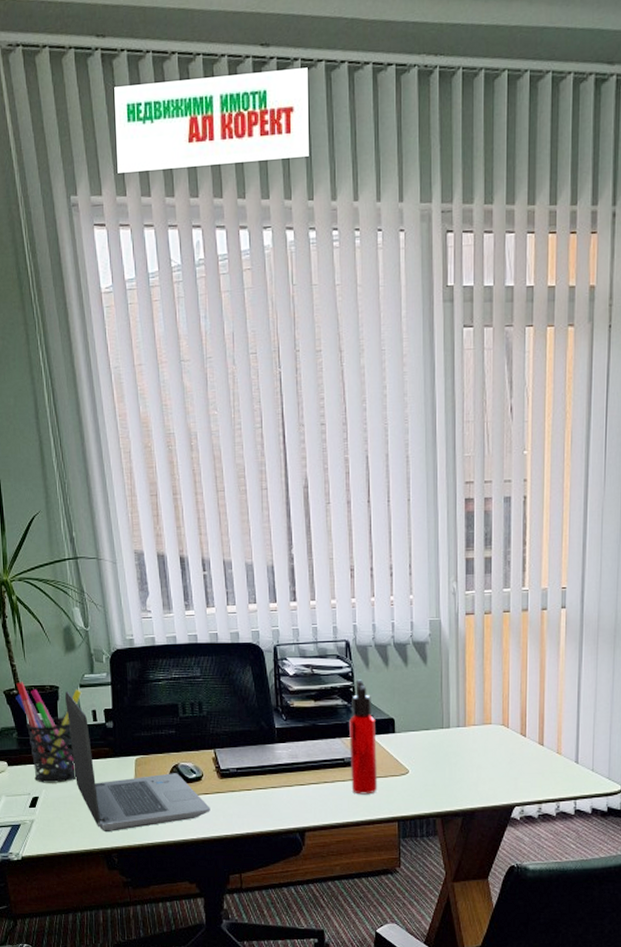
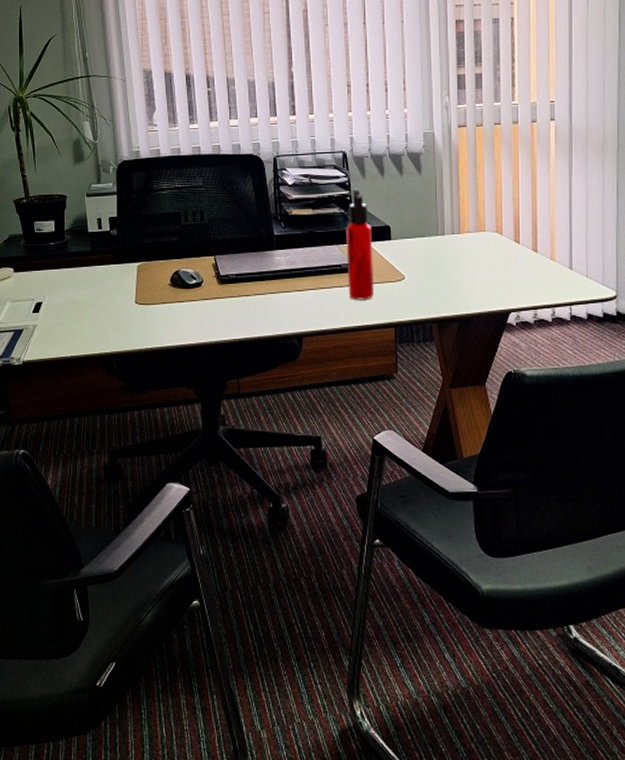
pen holder: present [15,682,82,783] -> none [25,191,89,289]
laptop computer: present [65,691,210,831] -> none [72,200,209,336]

